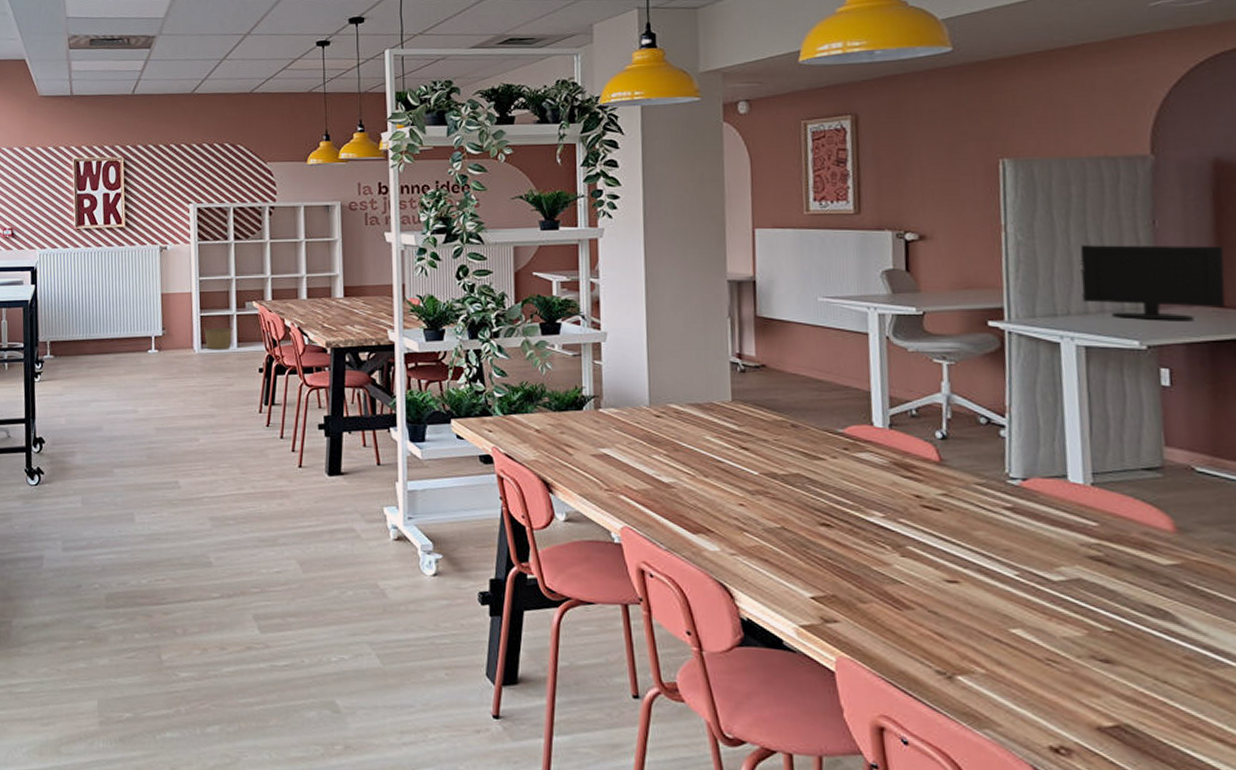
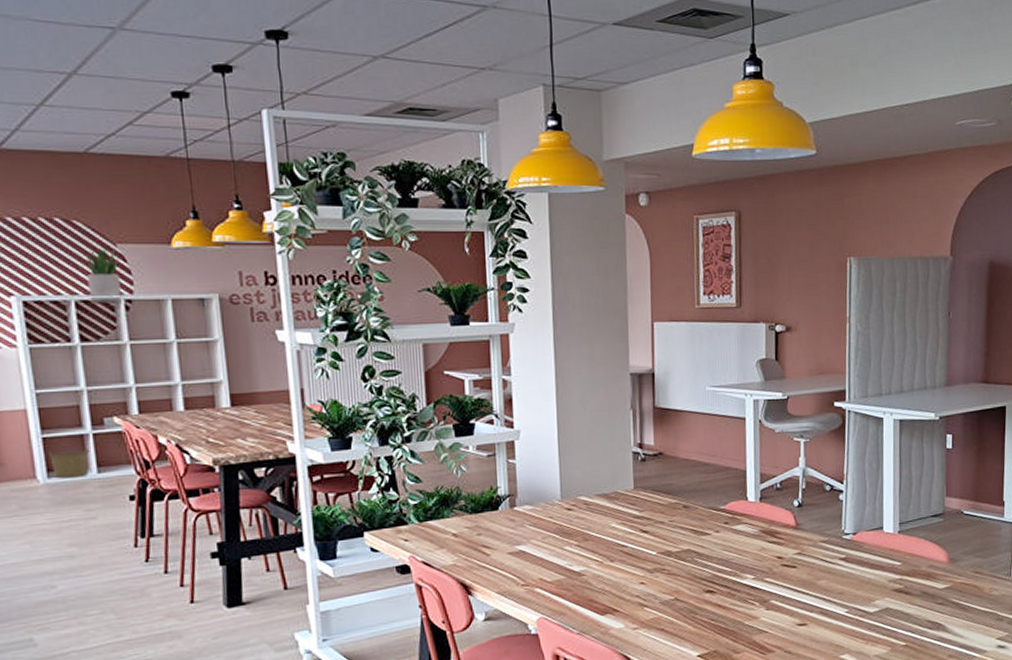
planter: none [244,165,267,210] -> present [85,247,122,304]
monitor: present [1081,245,1226,322] -> none [900,333,991,396]

